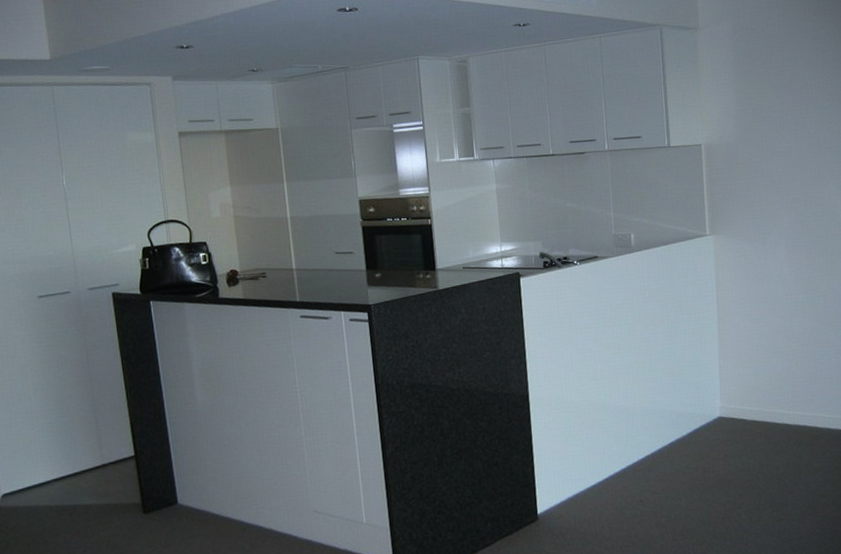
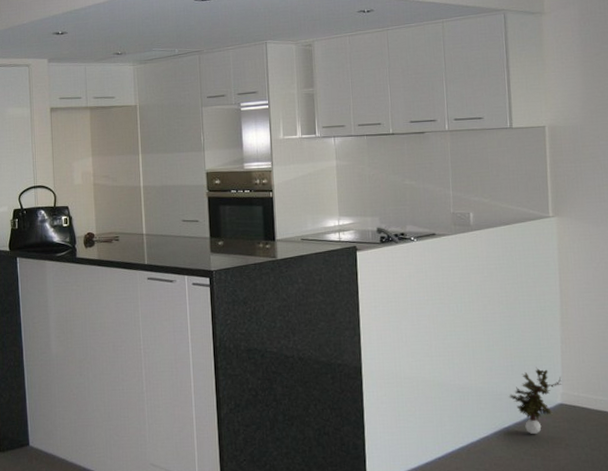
potted plant: none [671,383,720,448] -> present [508,367,562,434]

